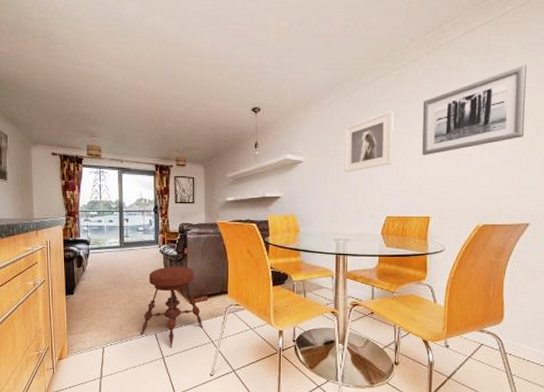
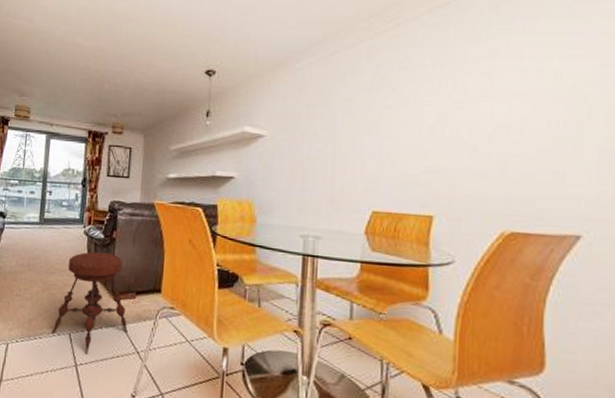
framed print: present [343,110,394,173] -> none [316,78,385,153]
wall art: present [422,65,527,156] -> none [422,27,570,137]

